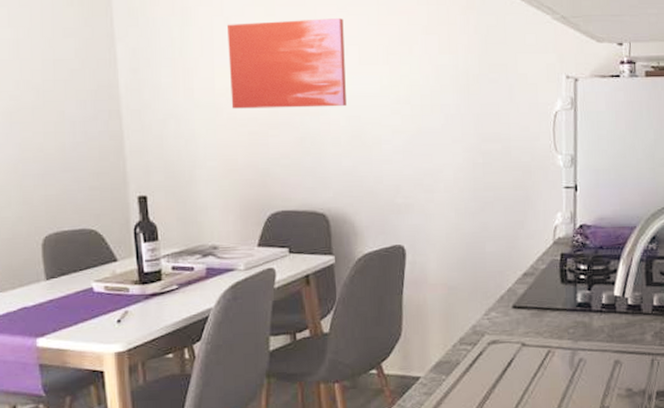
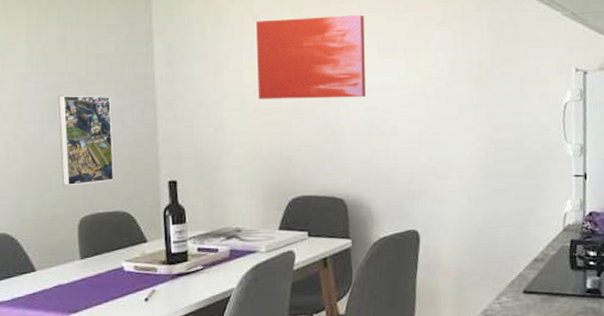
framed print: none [14,104,79,203] -> present [58,95,115,186]

